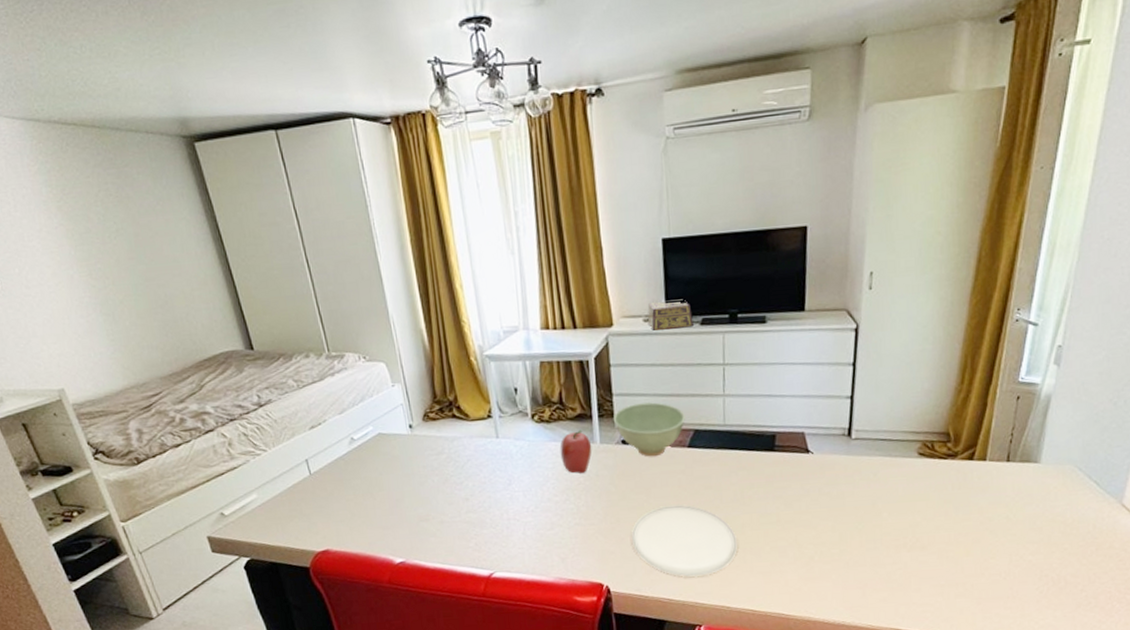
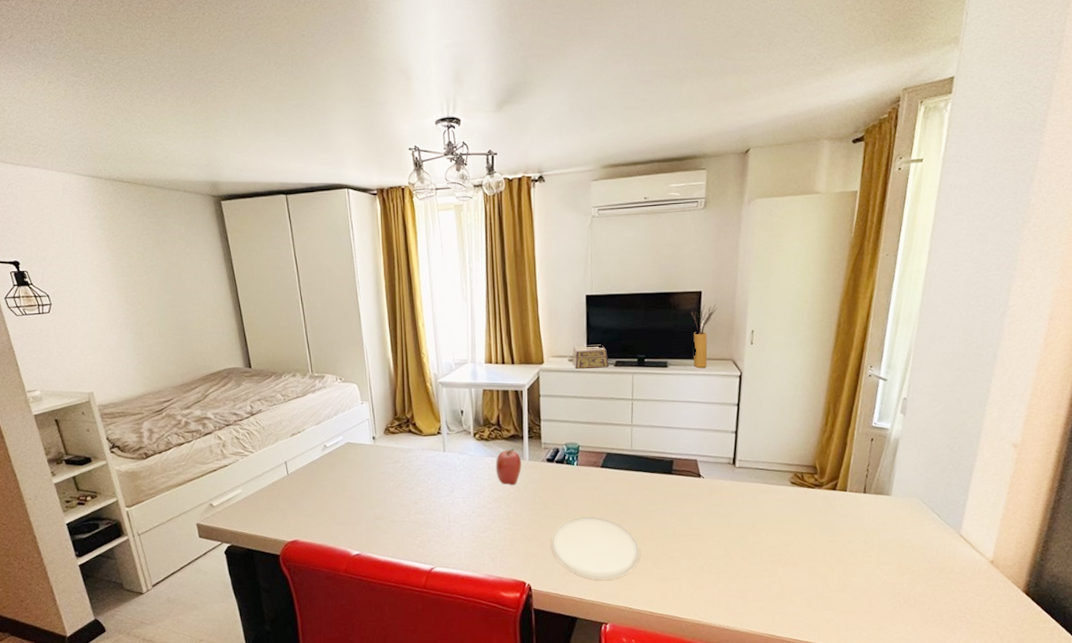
bowl: present [613,402,685,457] -> none [540,428,600,474]
vase: none [794,242,827,323] -> present [691,304,717,369]

